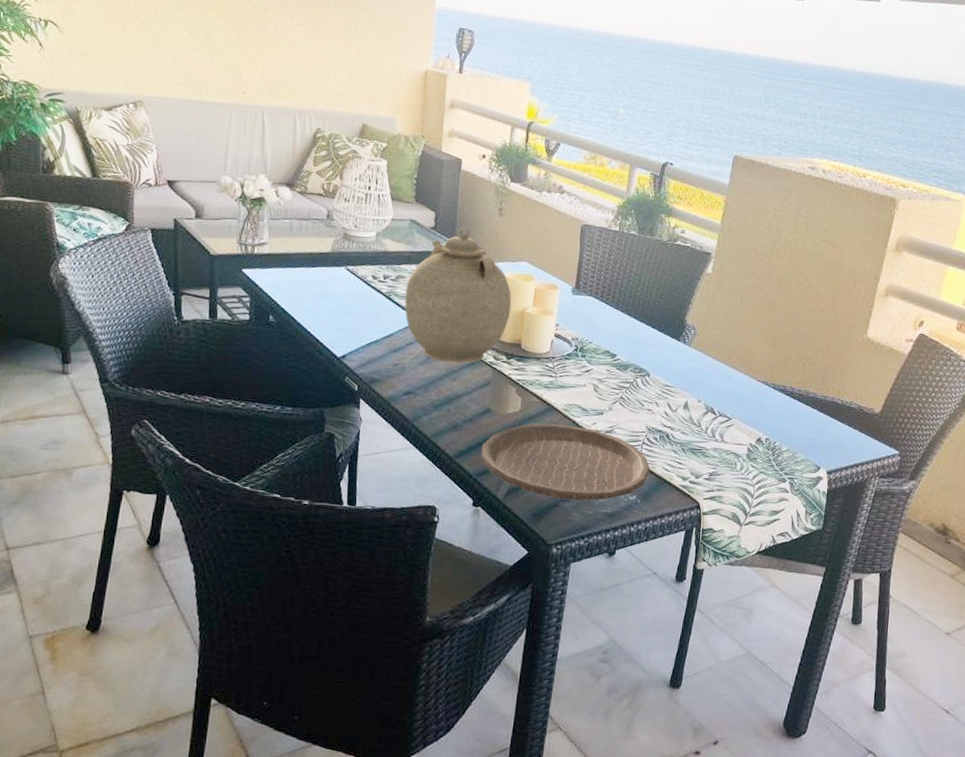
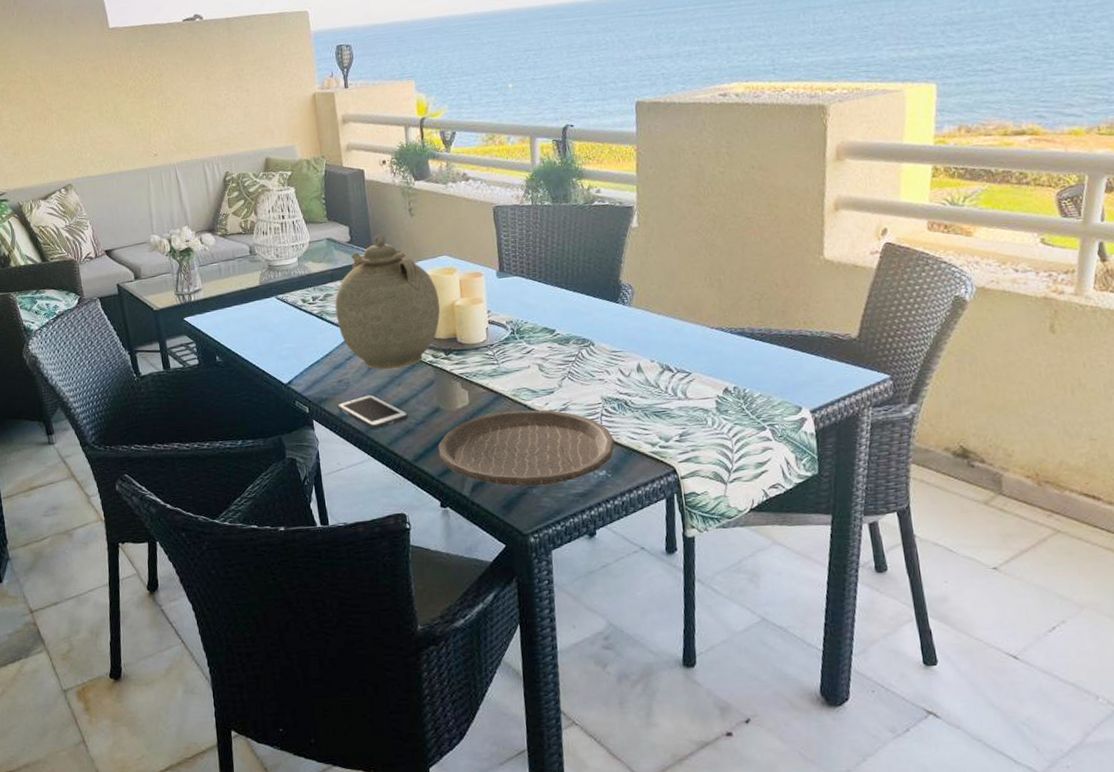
cell phone: none [388,383,459,419] -> present [337,394,409,429]

